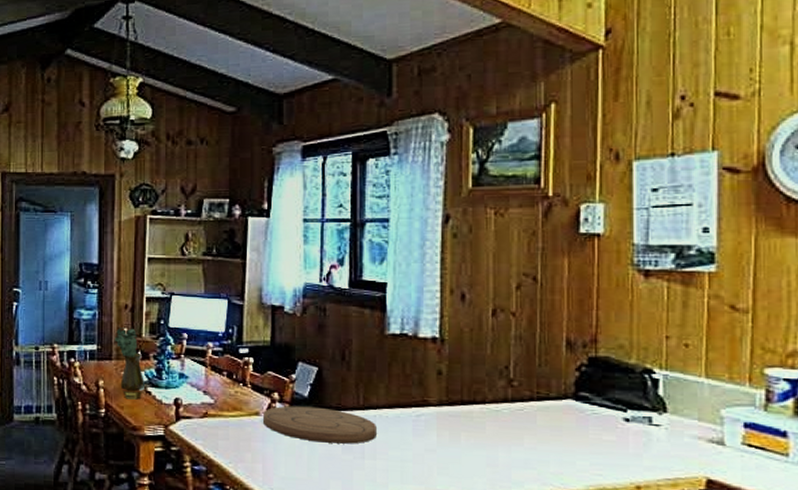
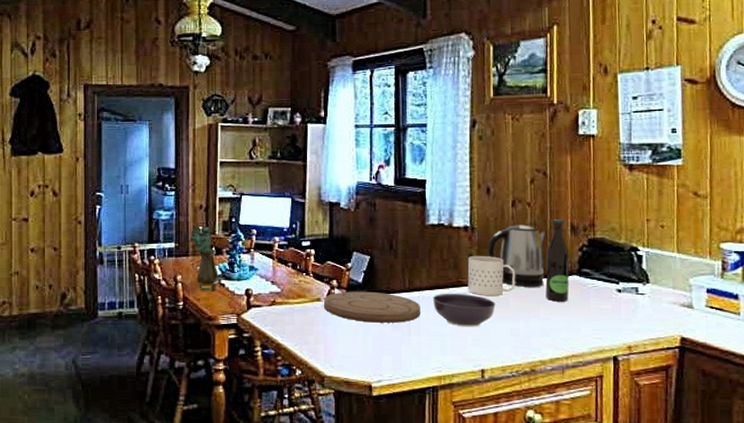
bowl: none [391,413,469,454] -> present [432,293,496,327]
mug: none [435,371,495,420] -> present [467,255,516,297]
kettle: none [461,337,535,411] -> present [488,225,546,287]
bottle: none [532,333,564,430] -> present [545,220,570,302]

